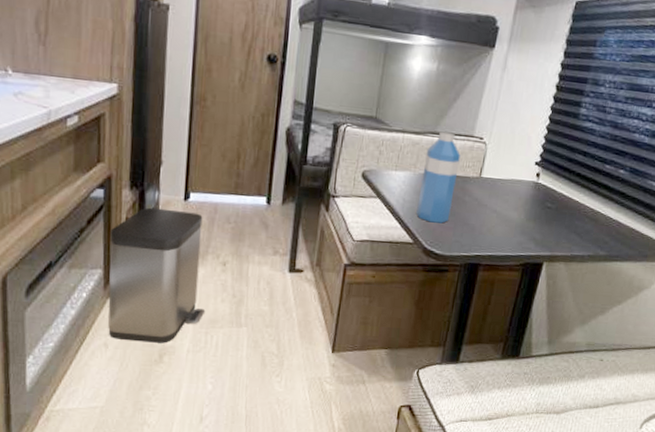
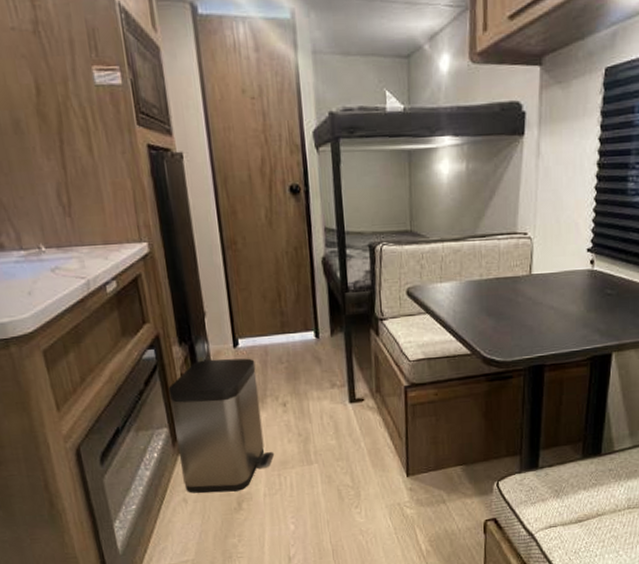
water bottle: present [416,131,461,223] -> none [469,233,506,330]

